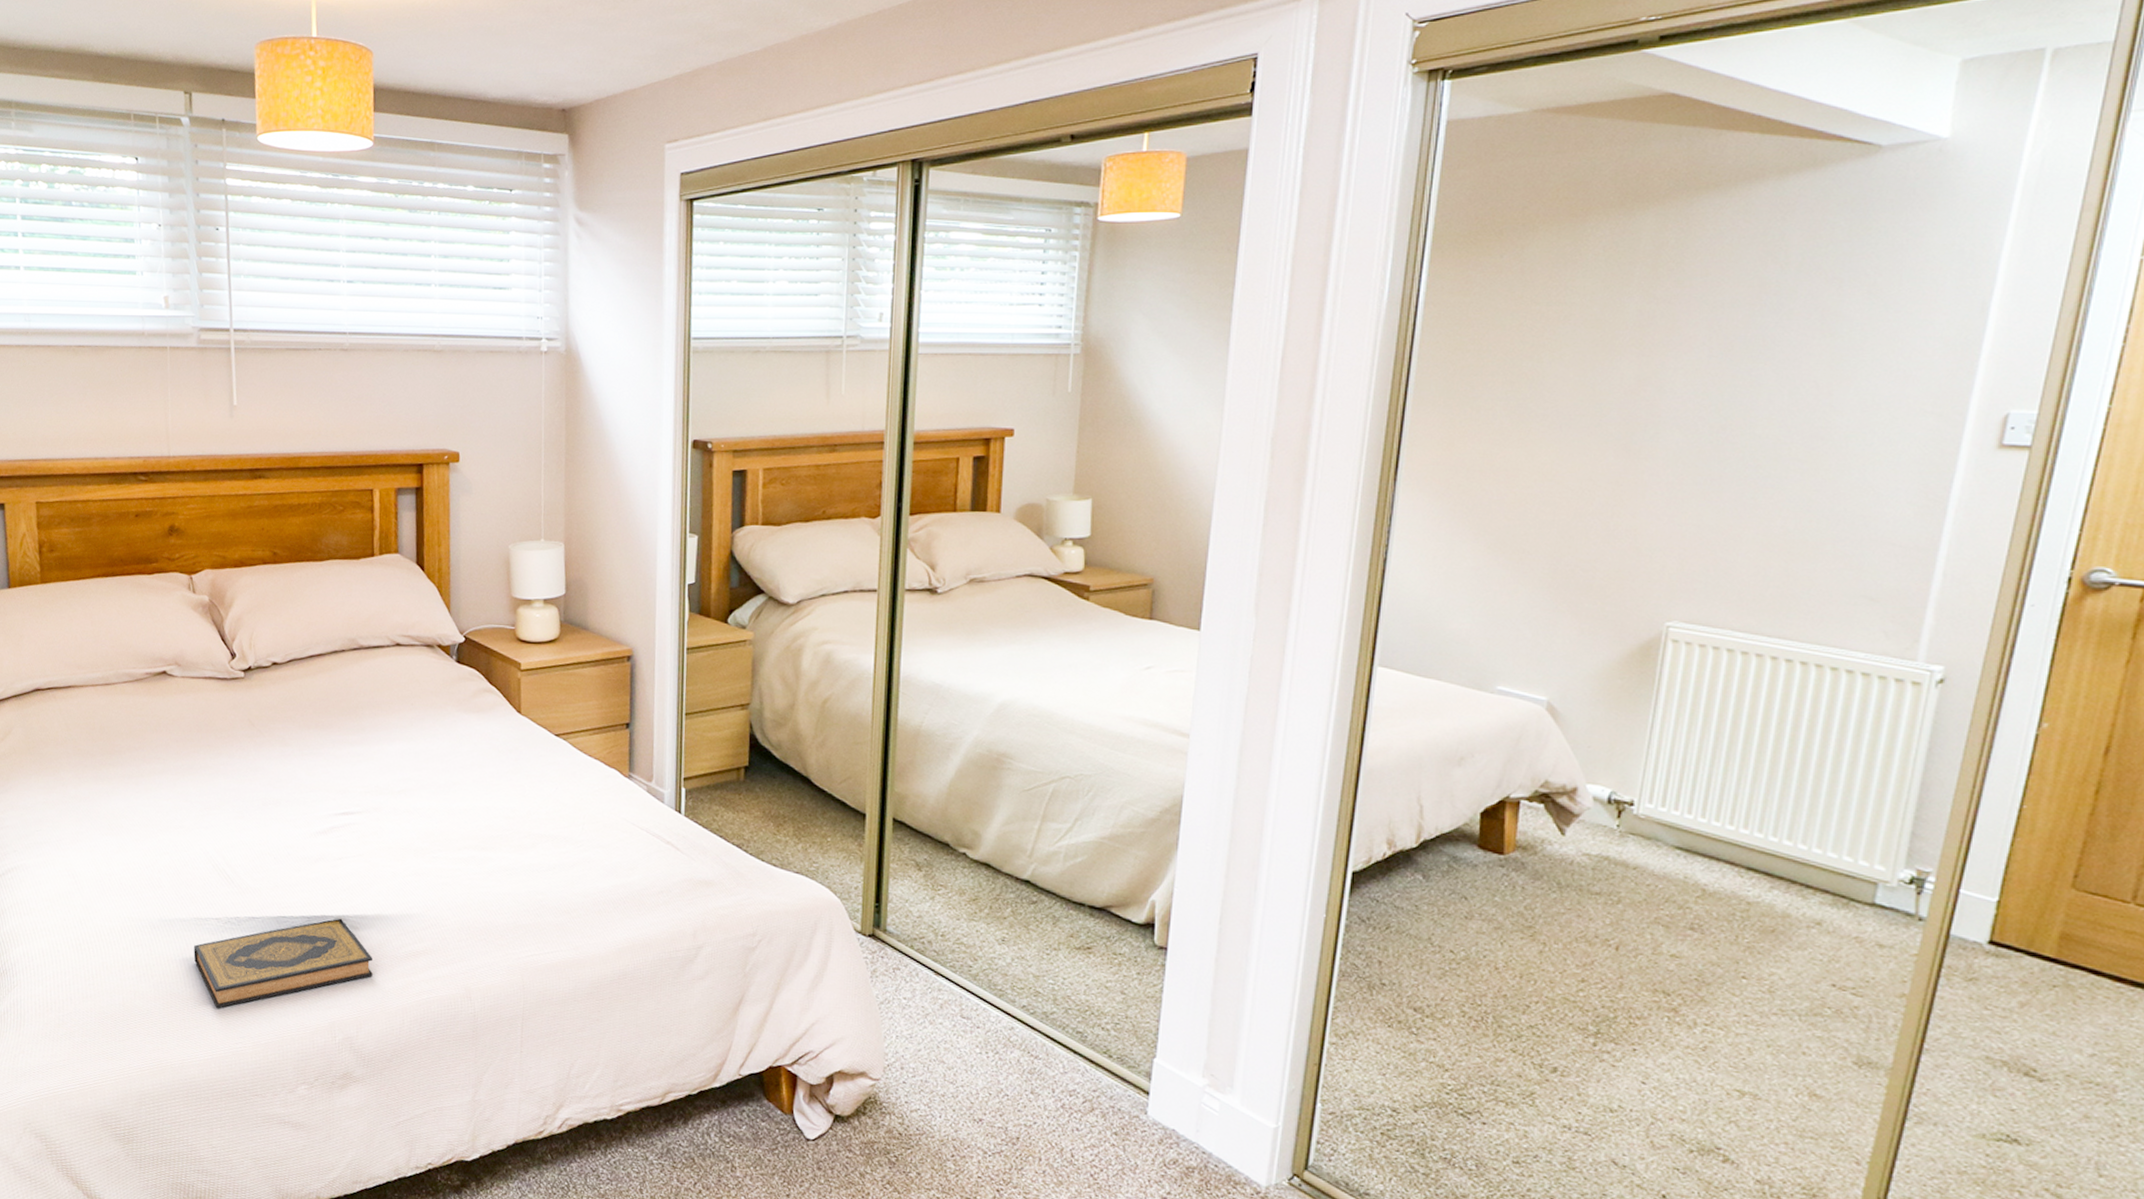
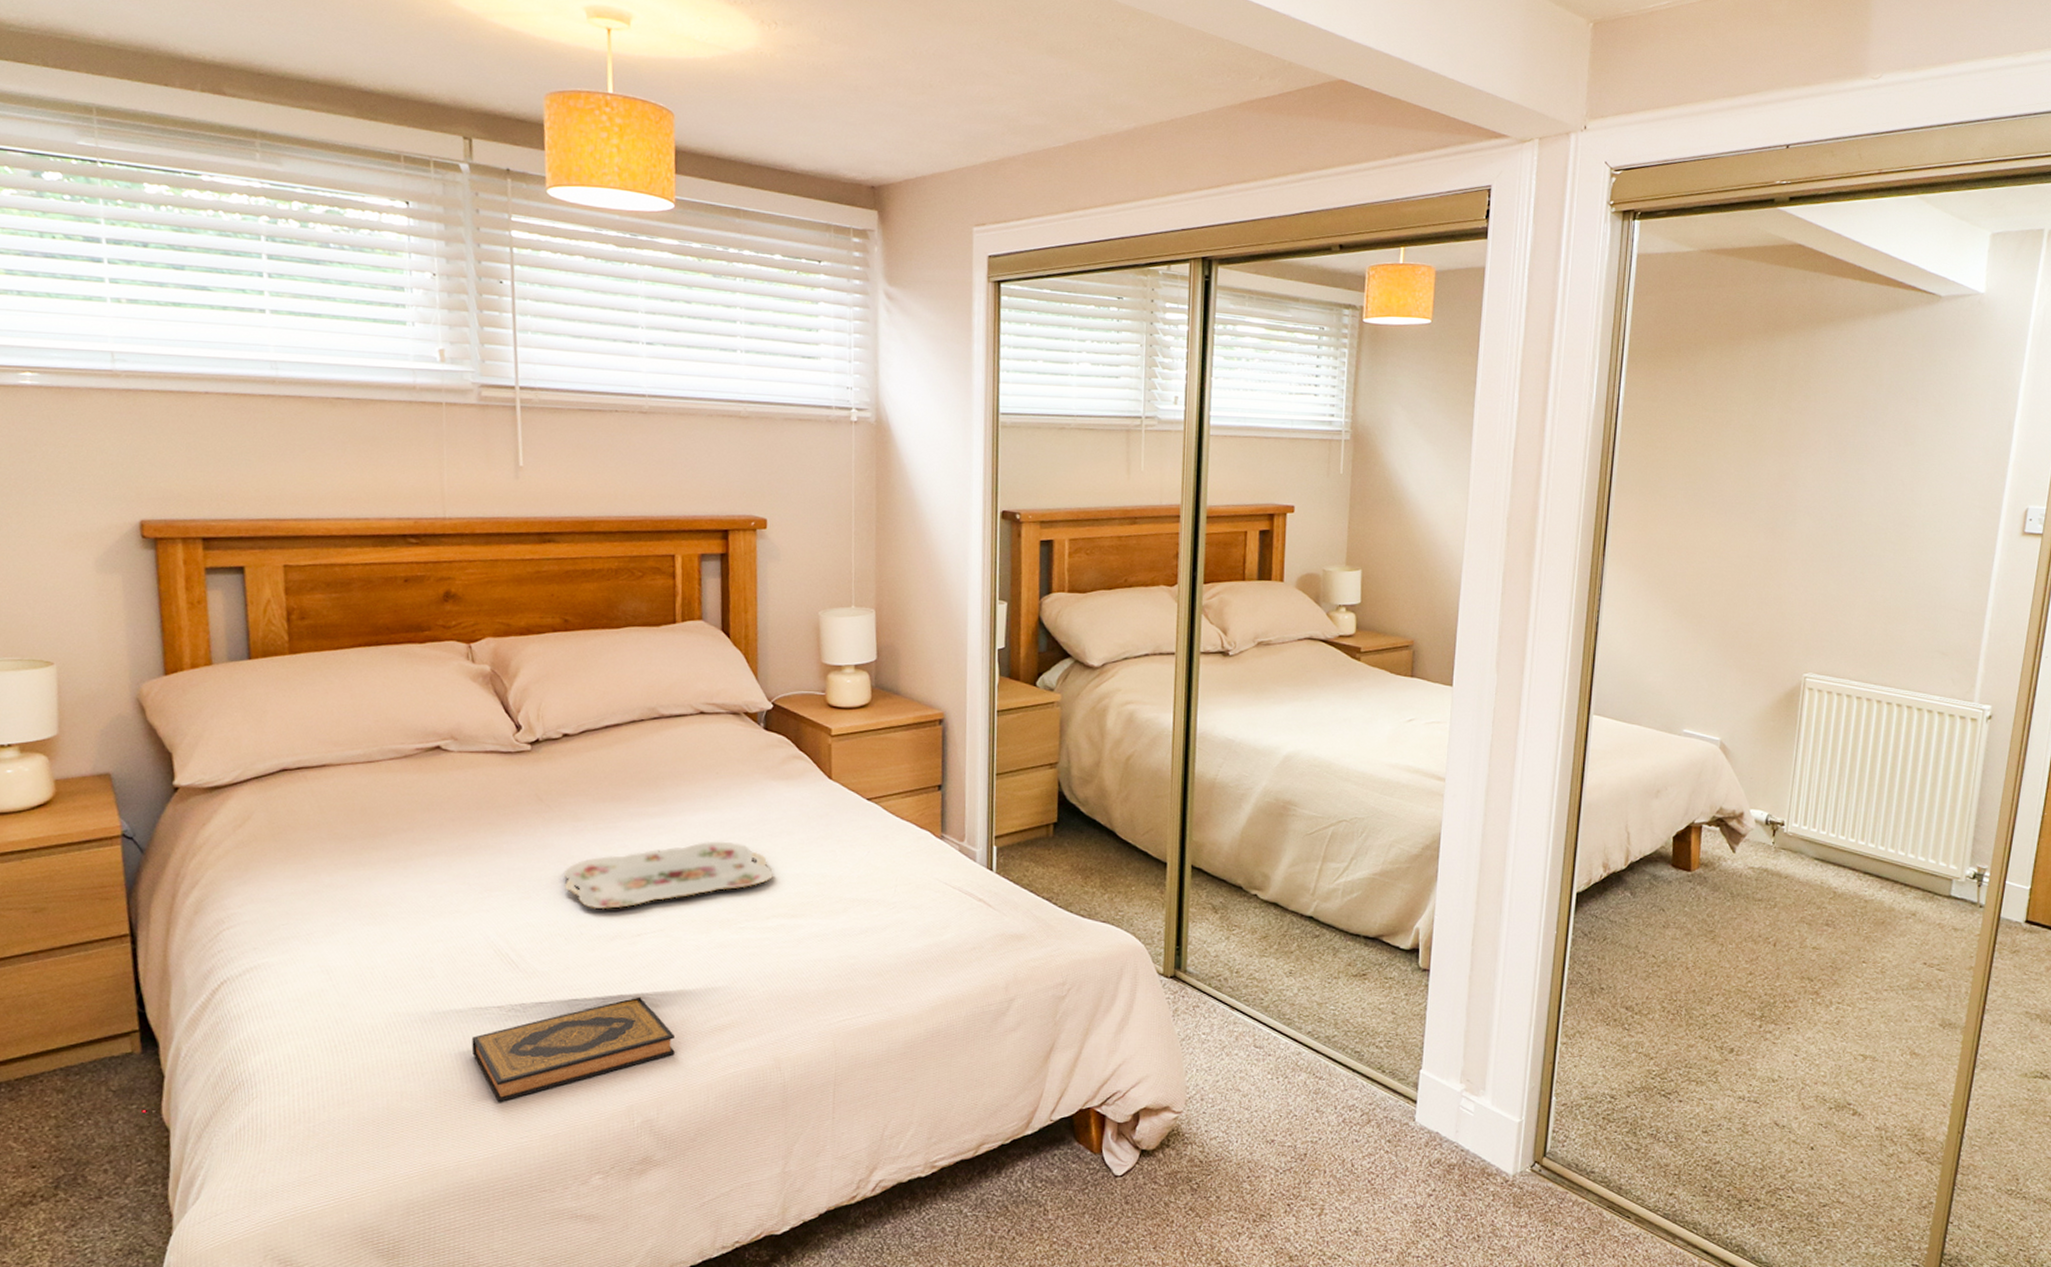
serving tray: none [273,771,464,833] -> present [563,841,773,910]

